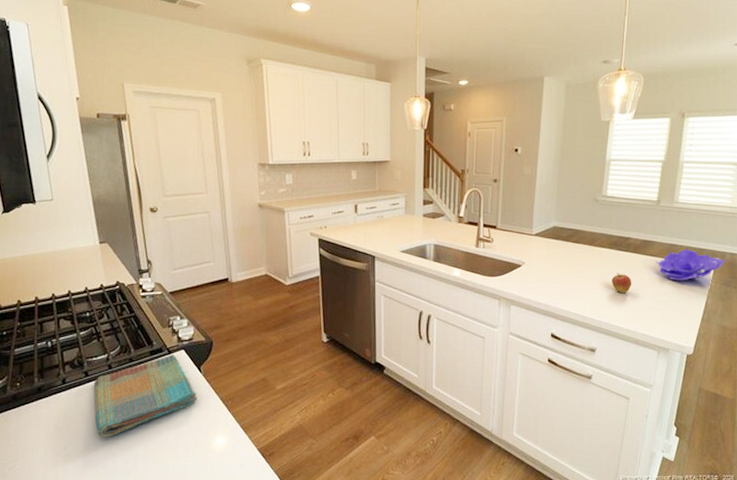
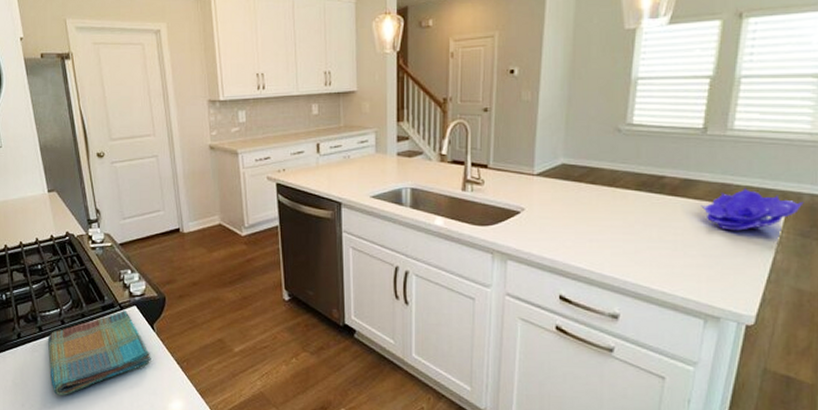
fruit: present [611,273,632,292] -> none [639,221,668,245]

